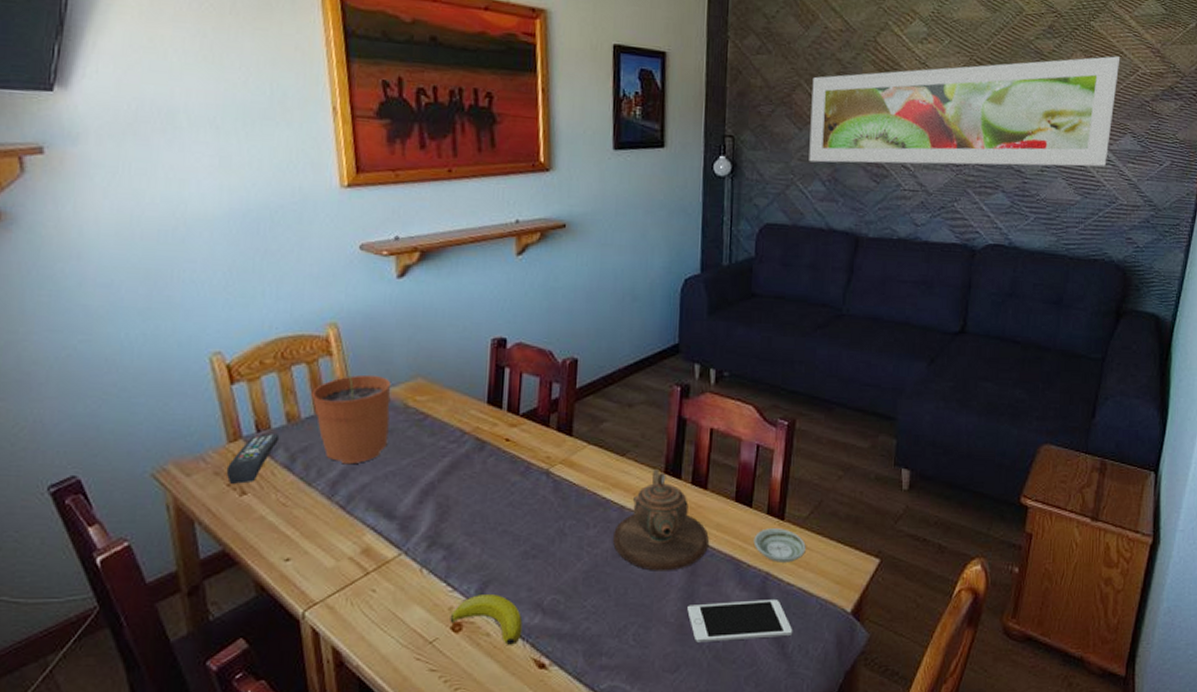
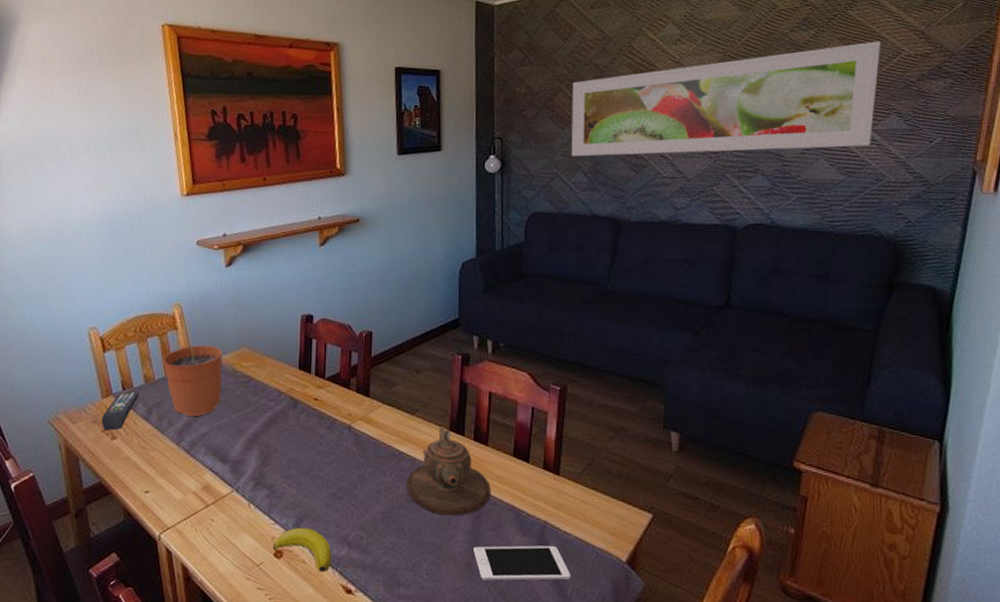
saucer: present [753,528,806,563] -> none [531,482,581,514]

